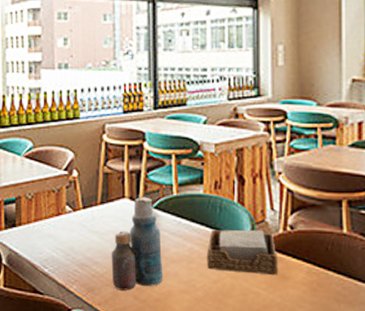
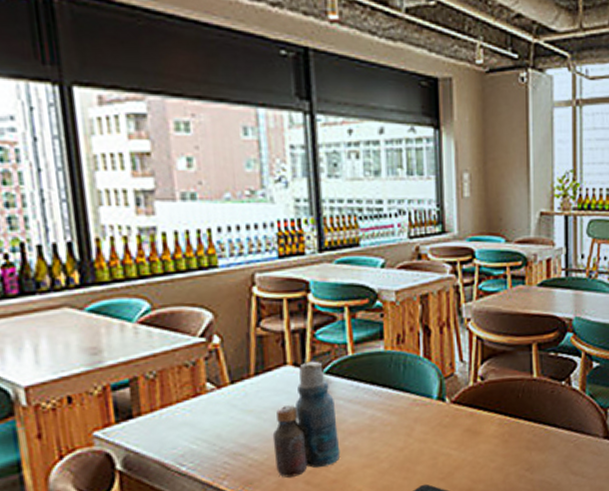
napkin holder: present [207,229,278,276] -> none [391,384,469,437]

